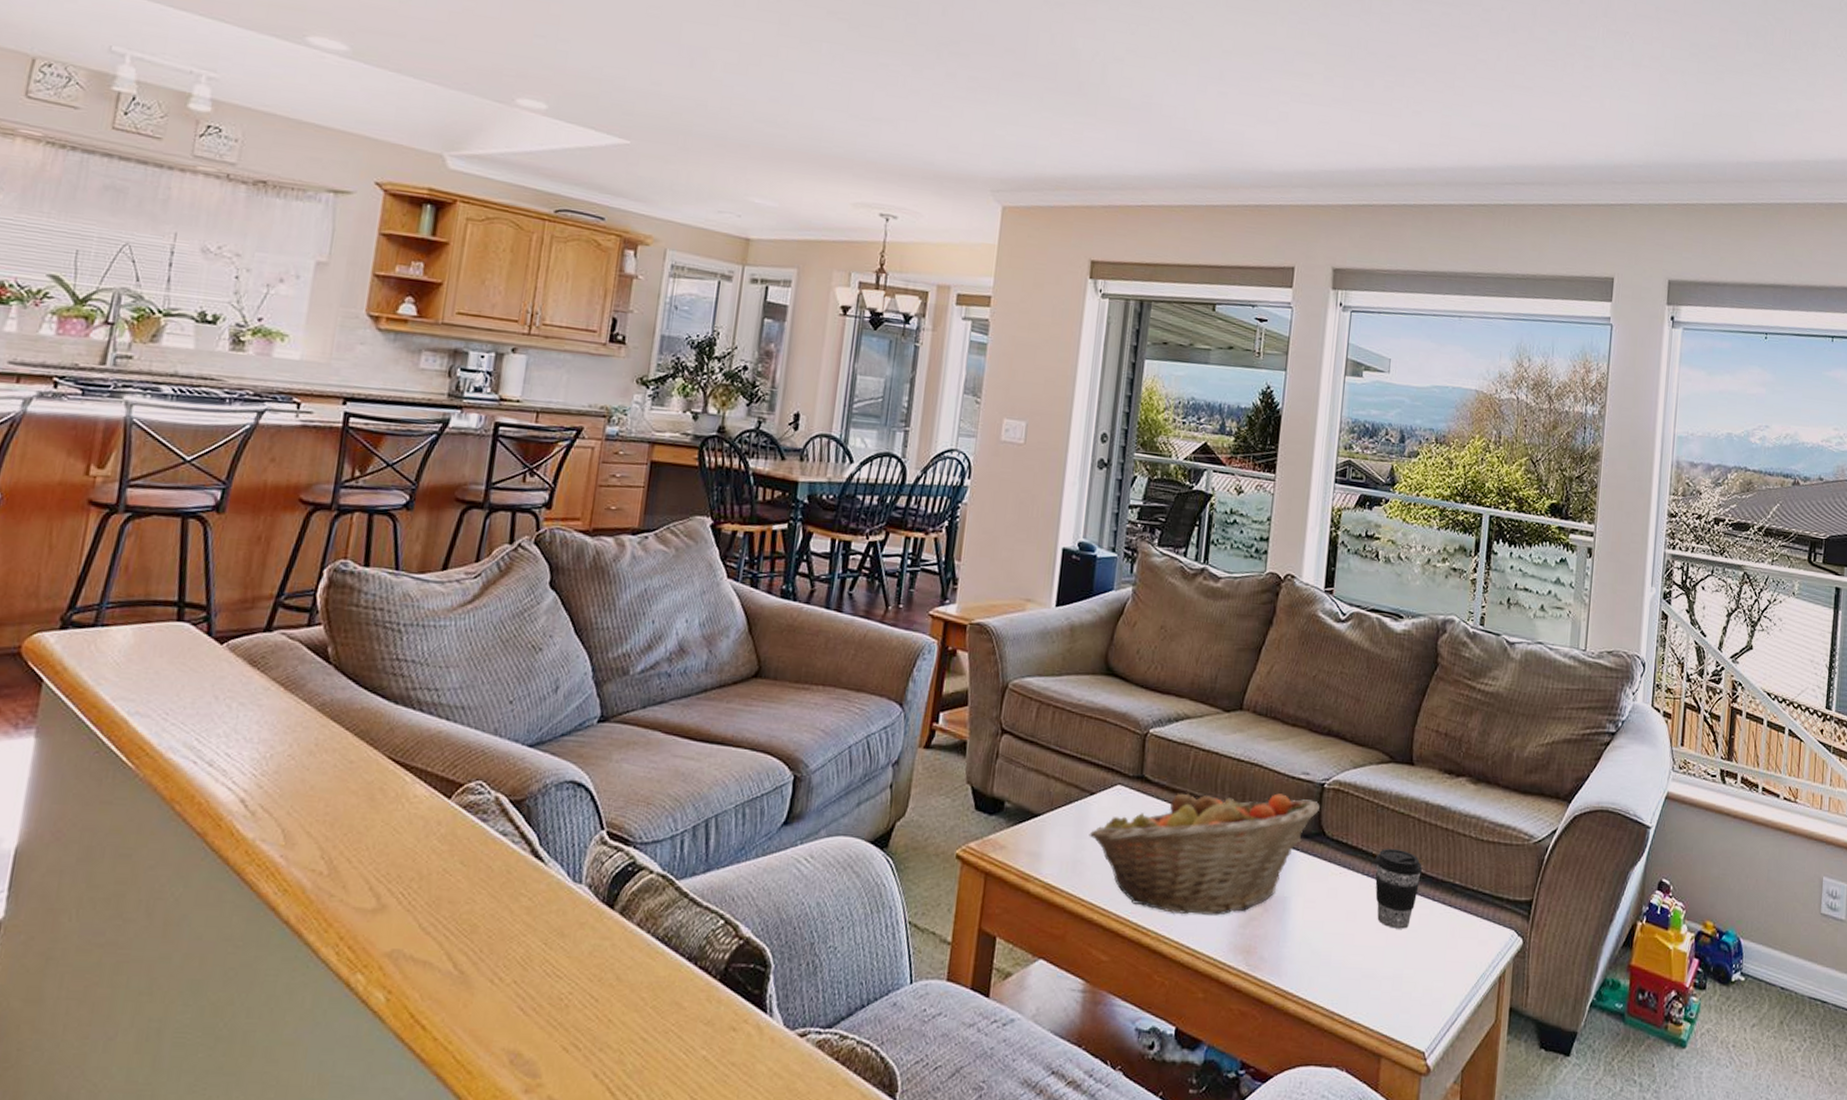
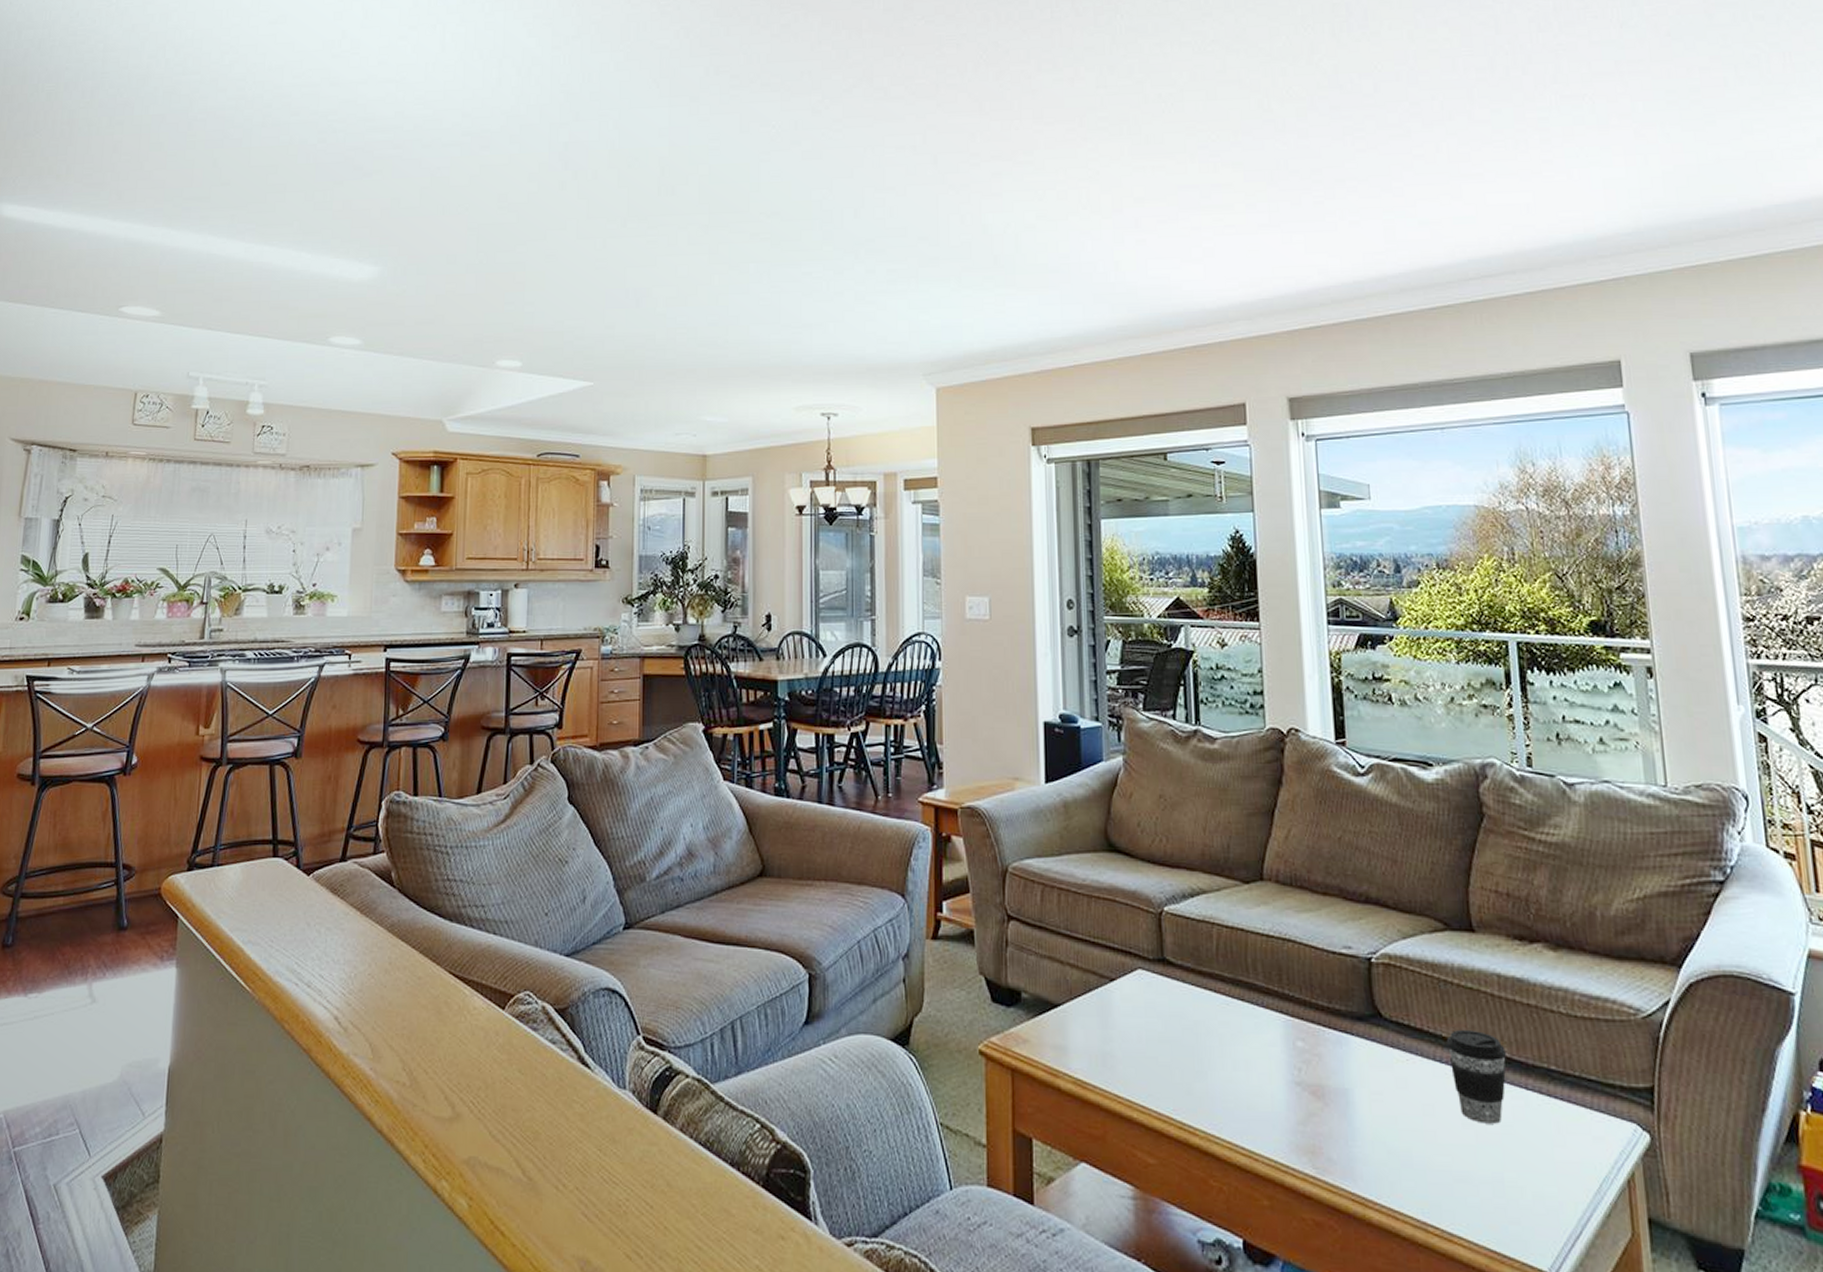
fruit basket: present [1089,790,1320,915] -> none [1115,971,1370,1111]

